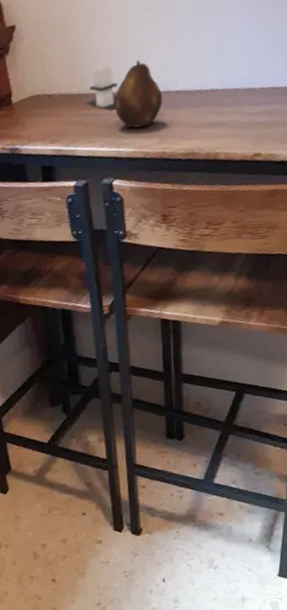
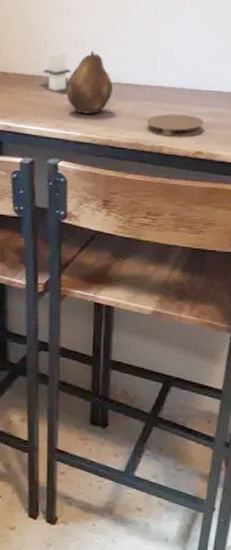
coaster: none [200,115,261,142] -> present [146,114,205,138]

